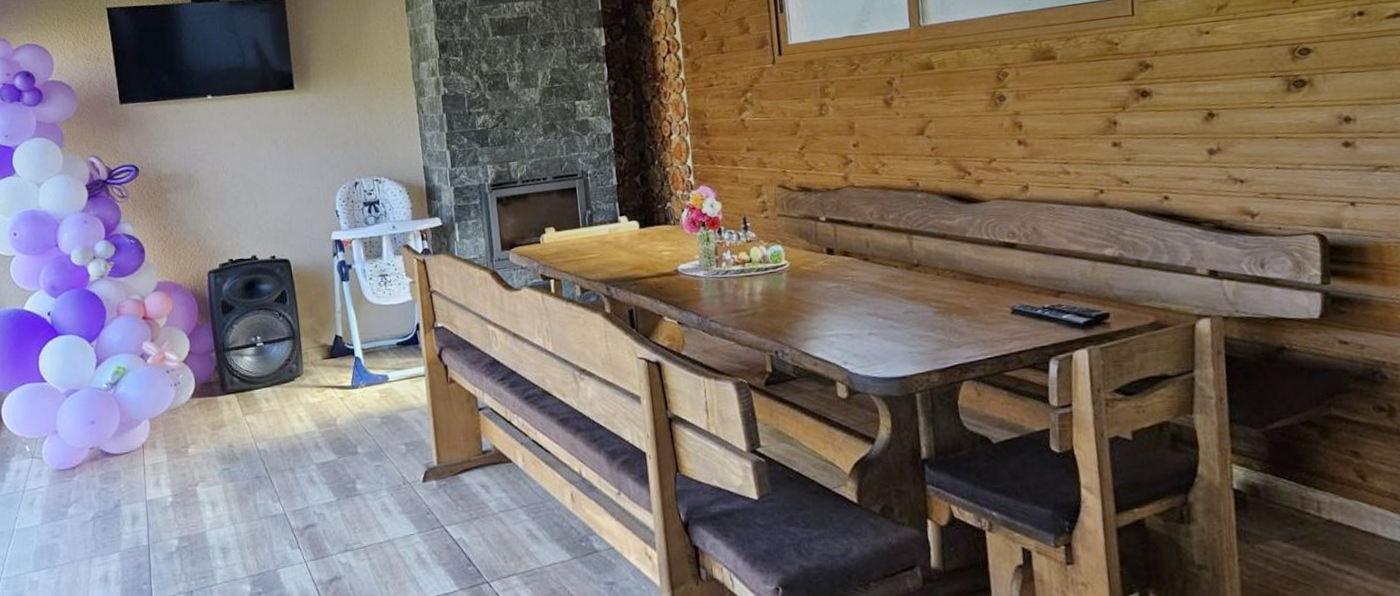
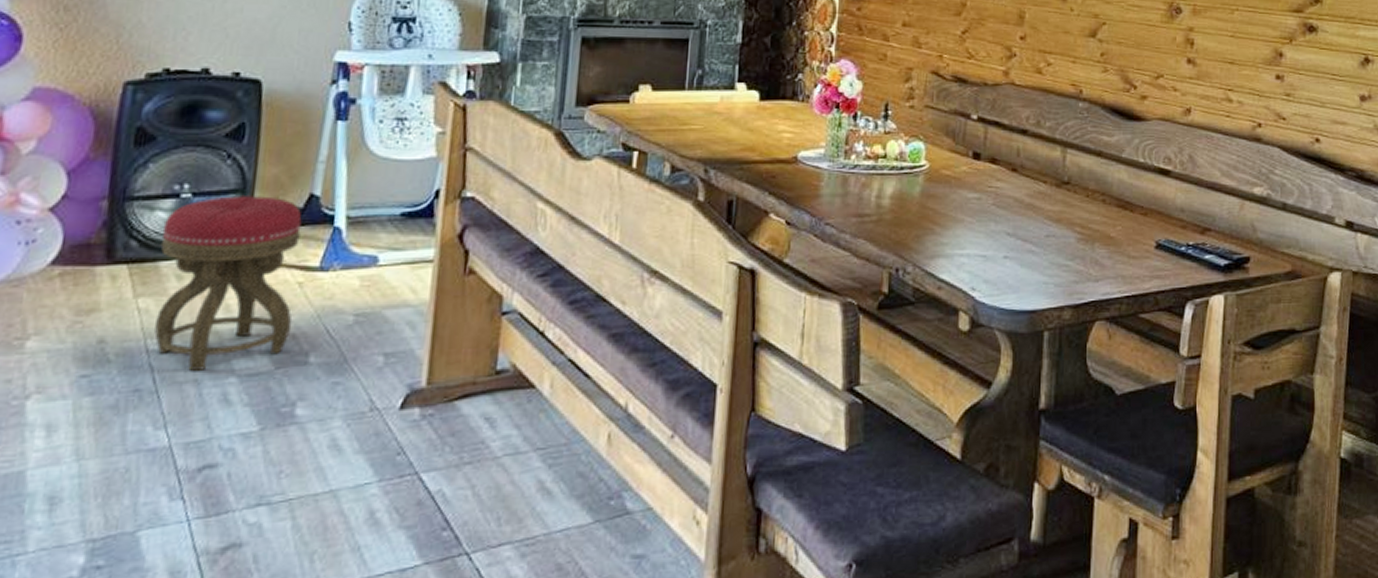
stool: none [250,340,342,462] -> present [154,196,302,371]

